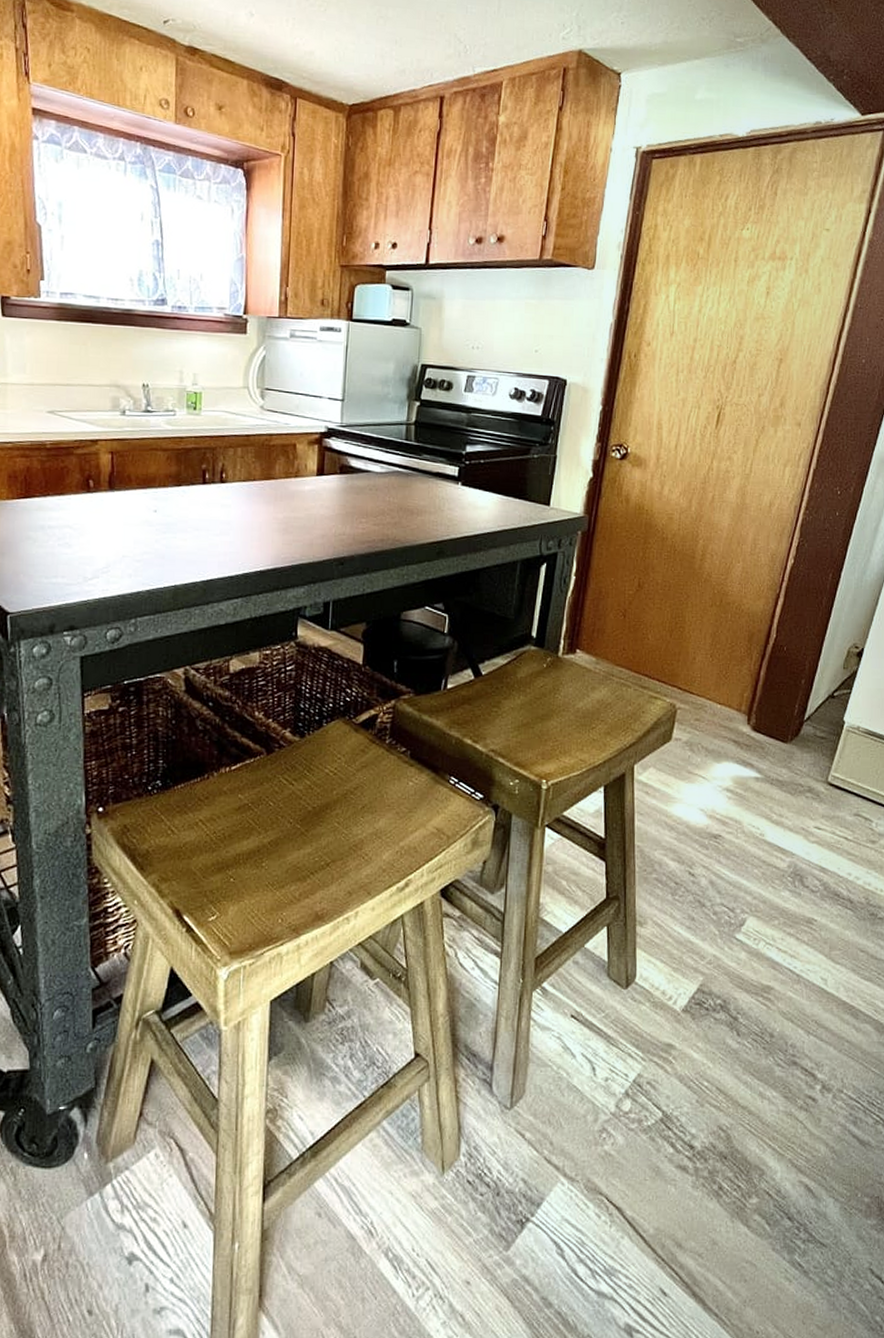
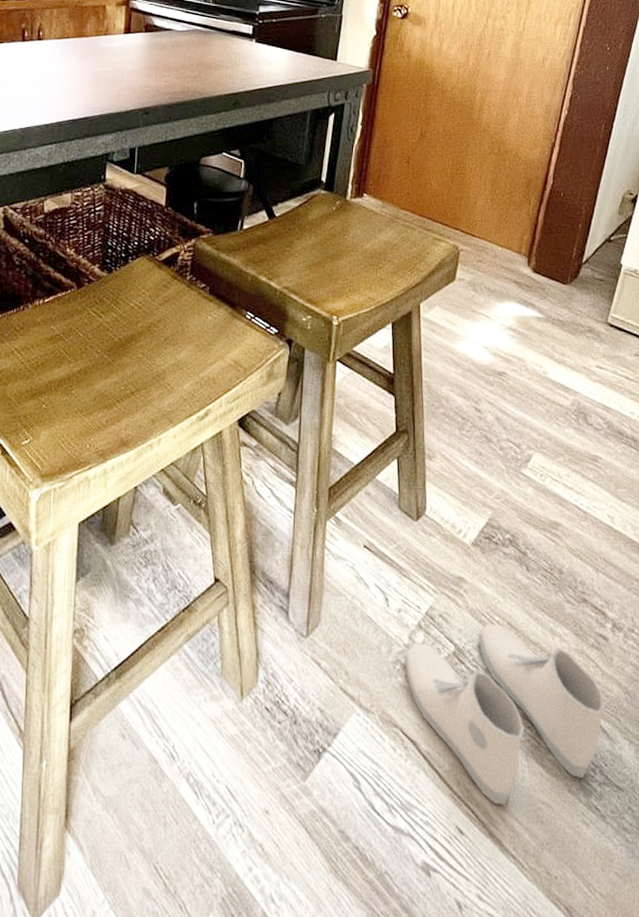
boots: none [611,1089,811,1266] -> present [404,623,605,805]

